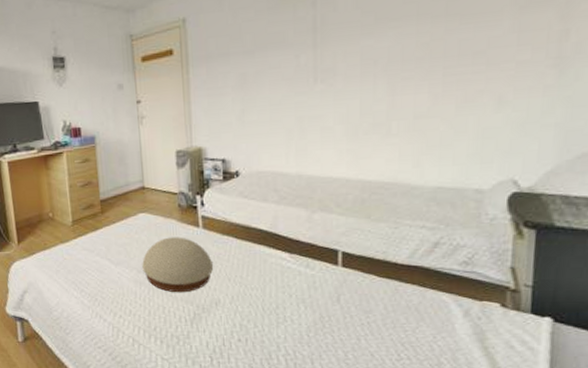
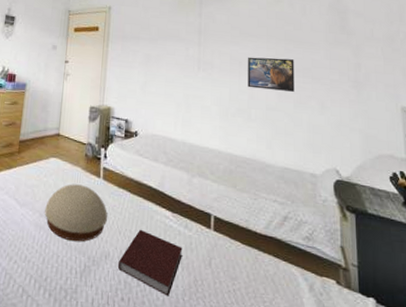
notebook: none [231,274,305,334] -> present [118,229,183,297]
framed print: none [386,42,460,94] -> present [248,57,295,92]

